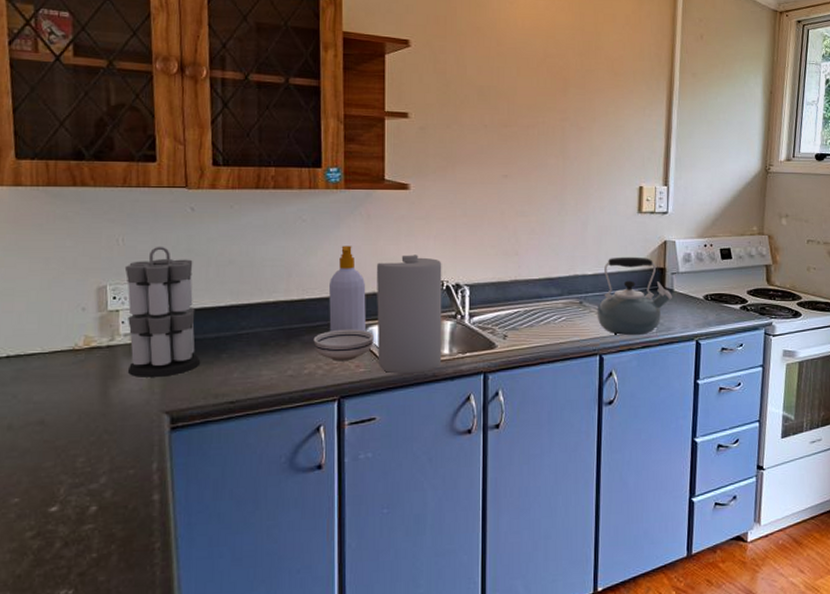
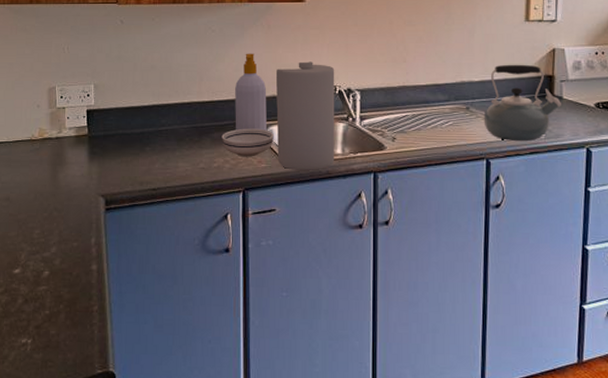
spice rack: present [124,246,201,377] -> none [69,53,129,165]

